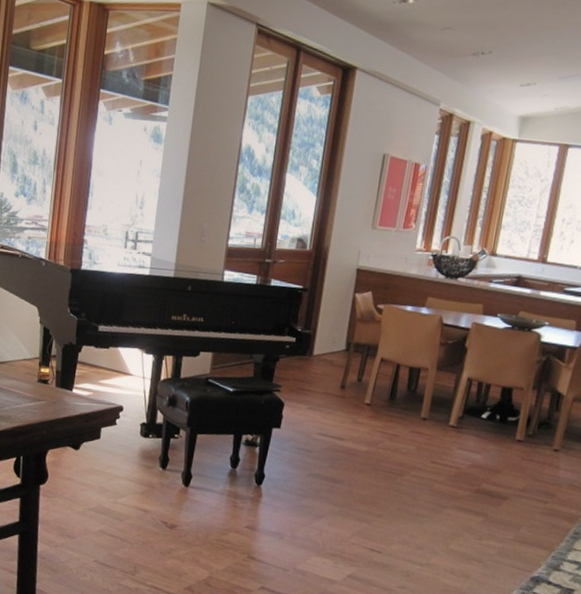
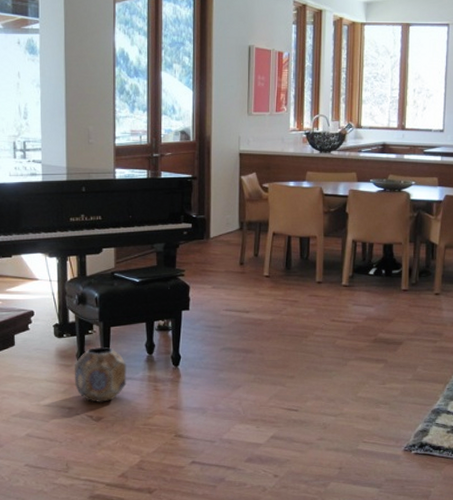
planter: none [153,452,208,510] -> present [74,347,127,402]

